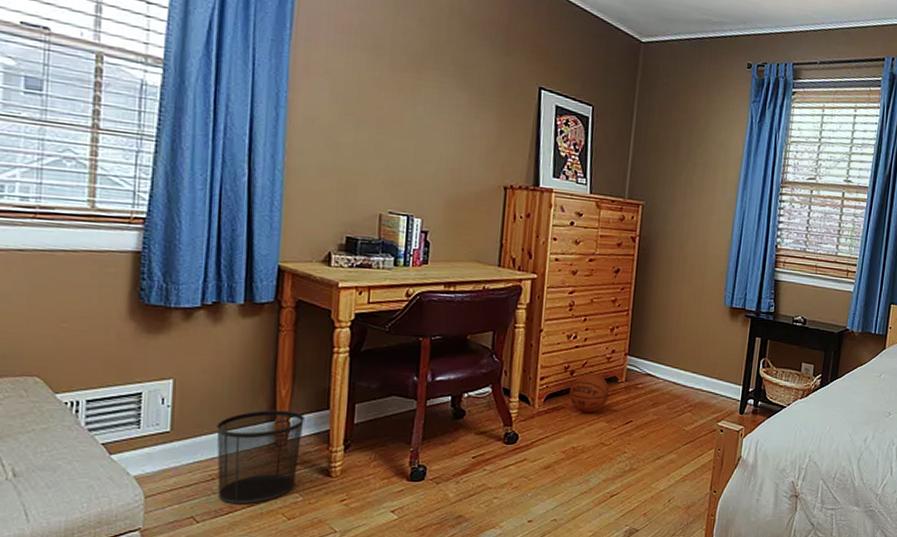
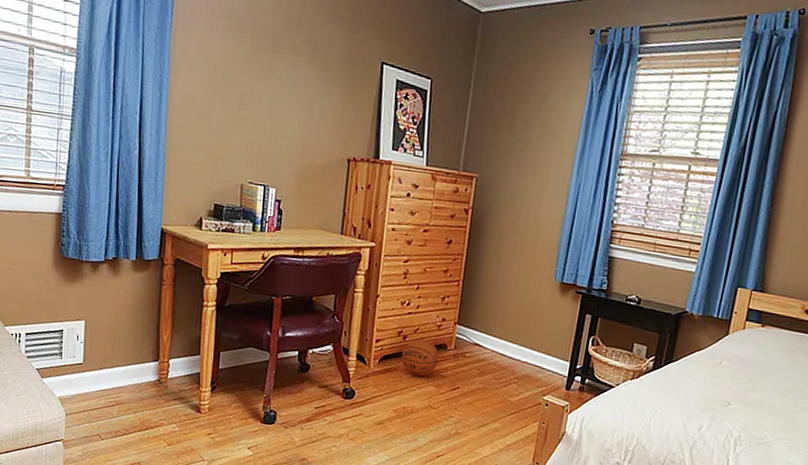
waste bin: present [216,409,304,505] -> none [116,351,181,429]

